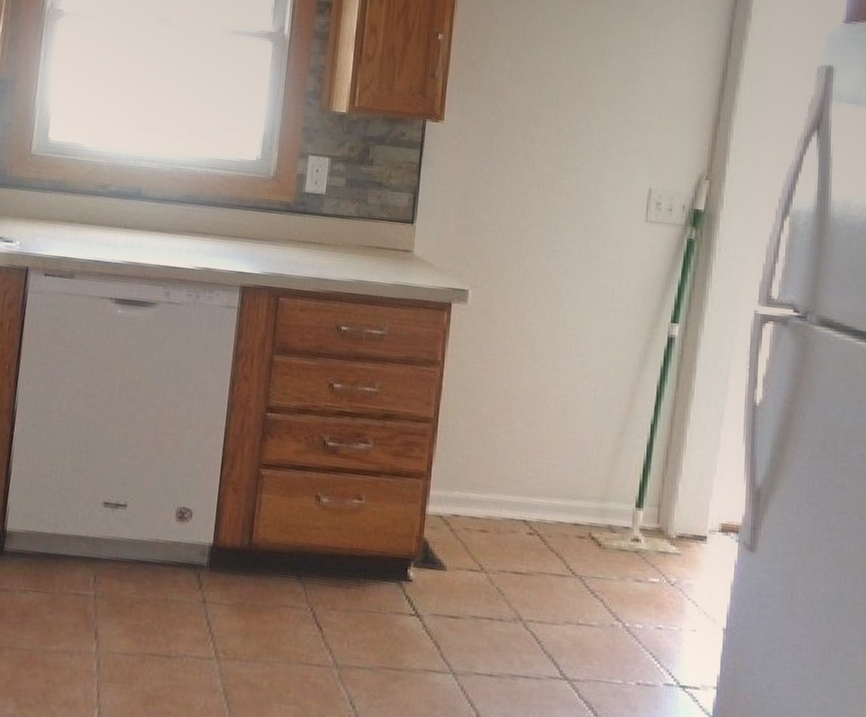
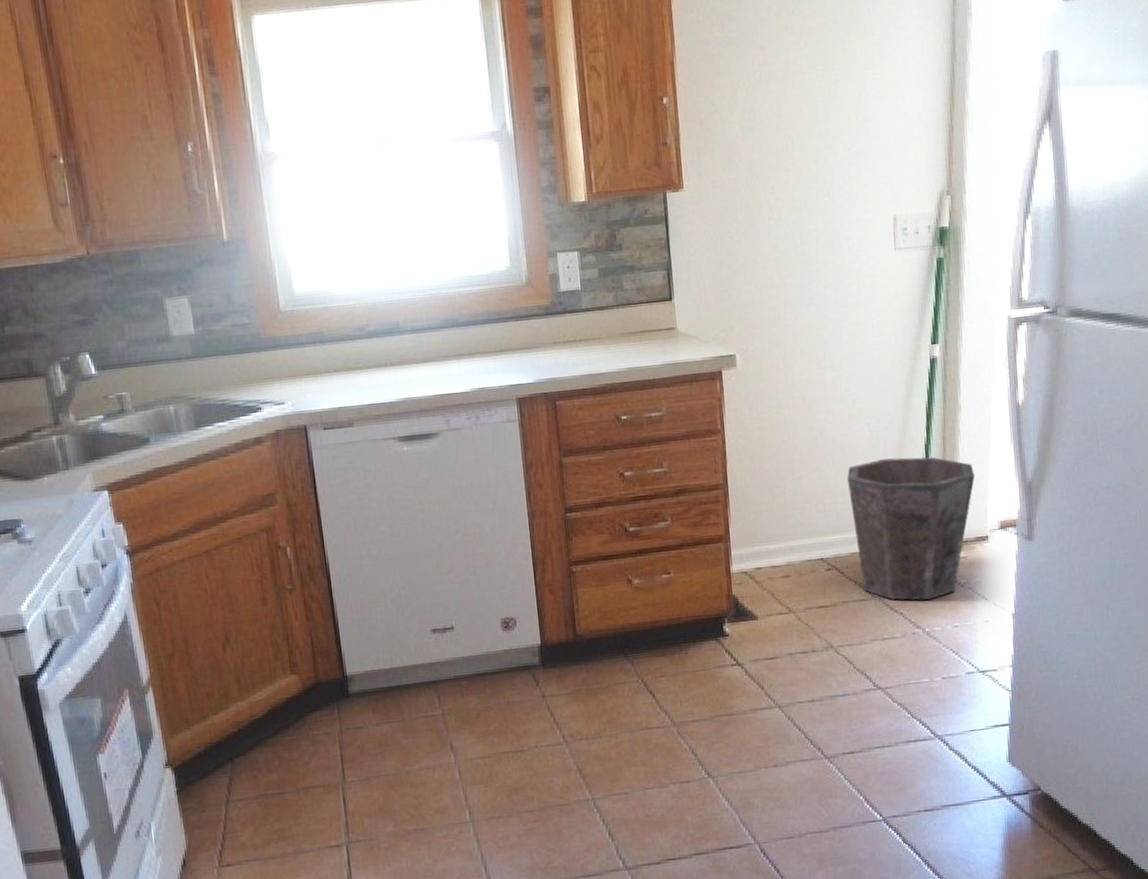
waste bin: none [563,428,701,592] -> present [846,457,975,600]

